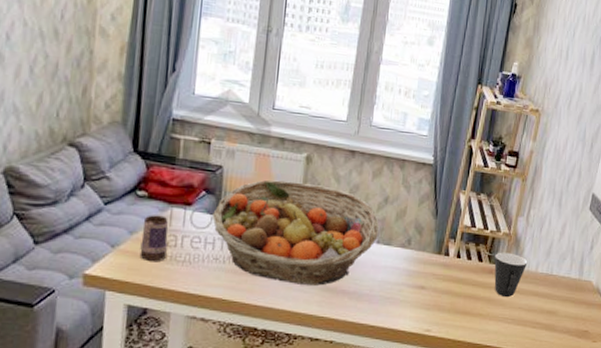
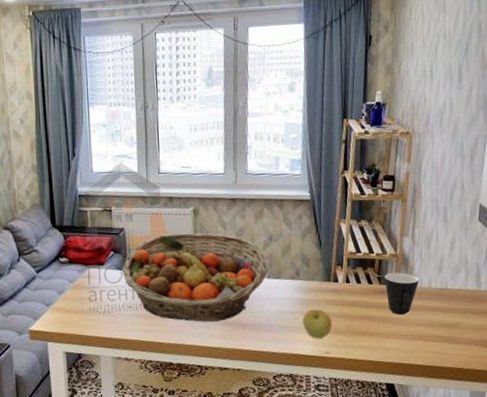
mug: present [139,215,169,262] -> none [68,276,91,315]
apple: none [407,282,438,315] -> present [302,309,333,339]

